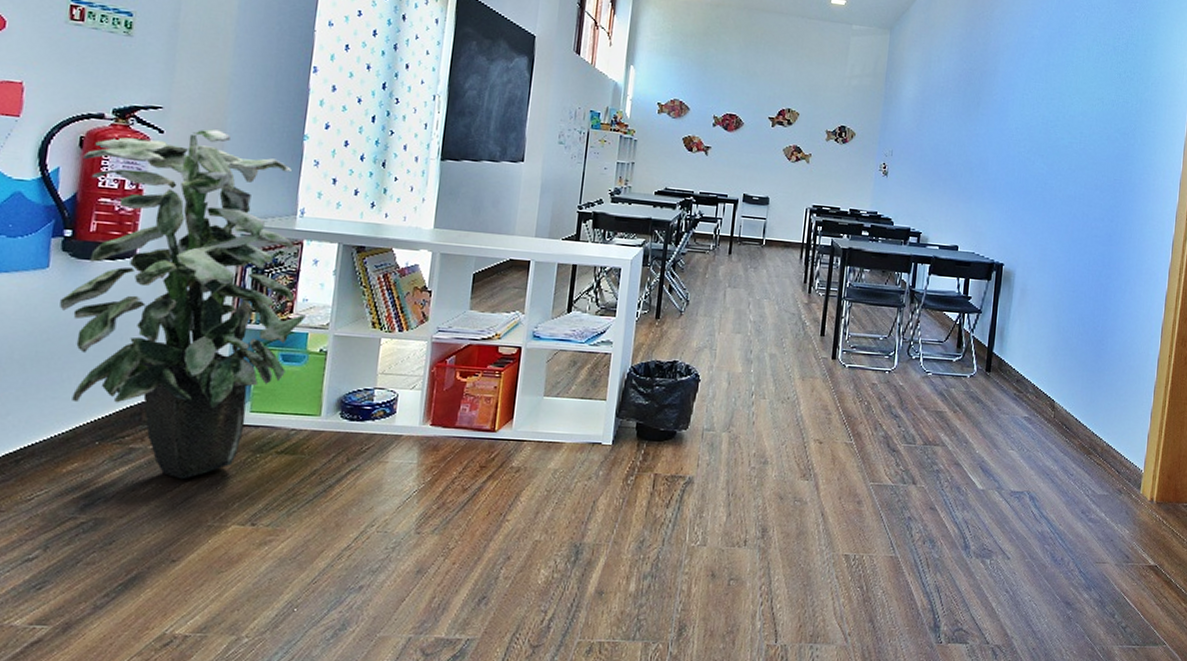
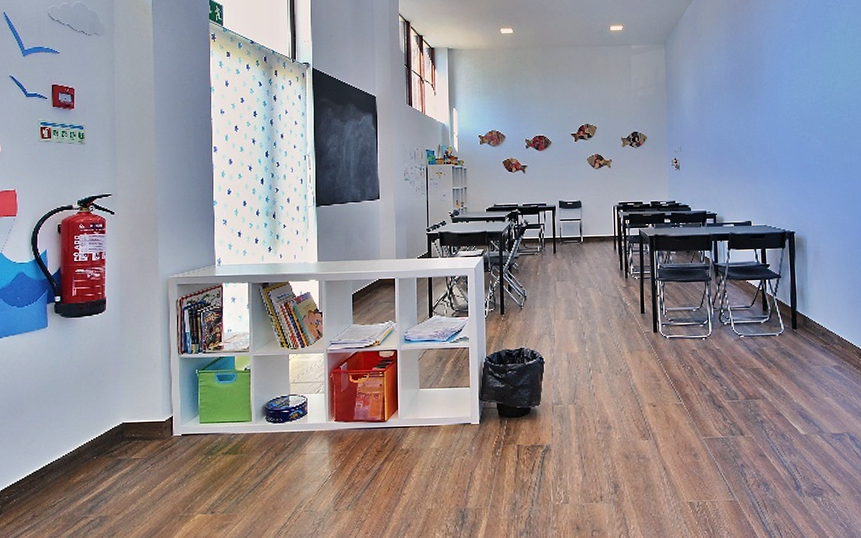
indoor plant: present [59,129,306,480] -> none [58,206,231,481]

